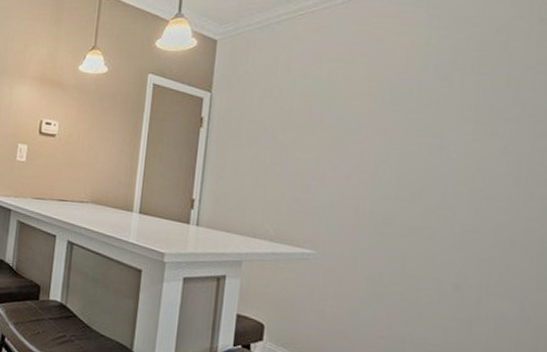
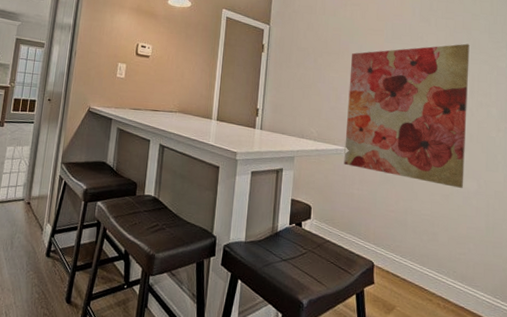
wall art: none [312,109,517,312] -> present [344,43,470,188]

